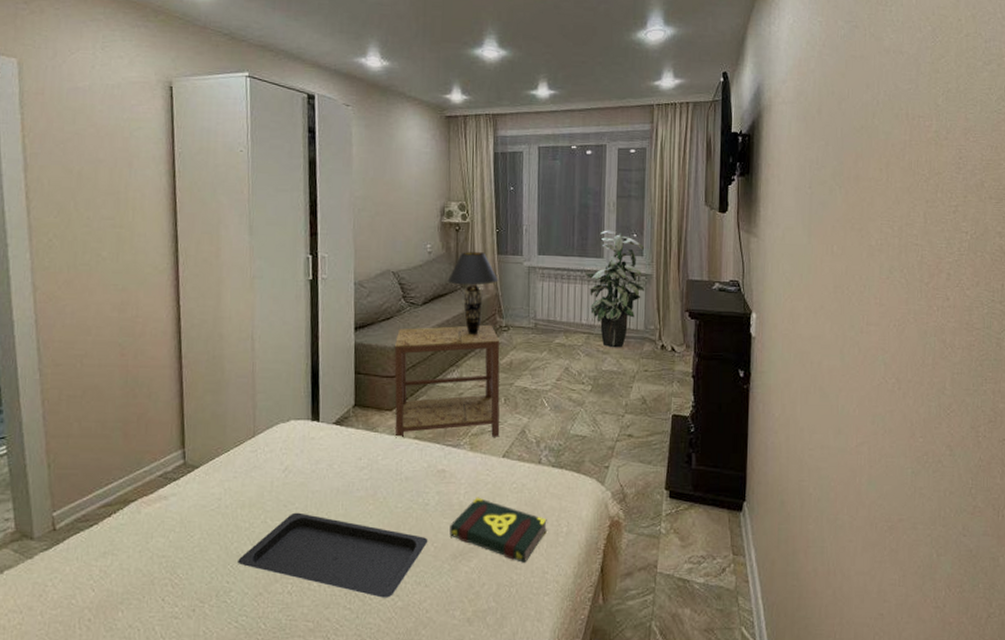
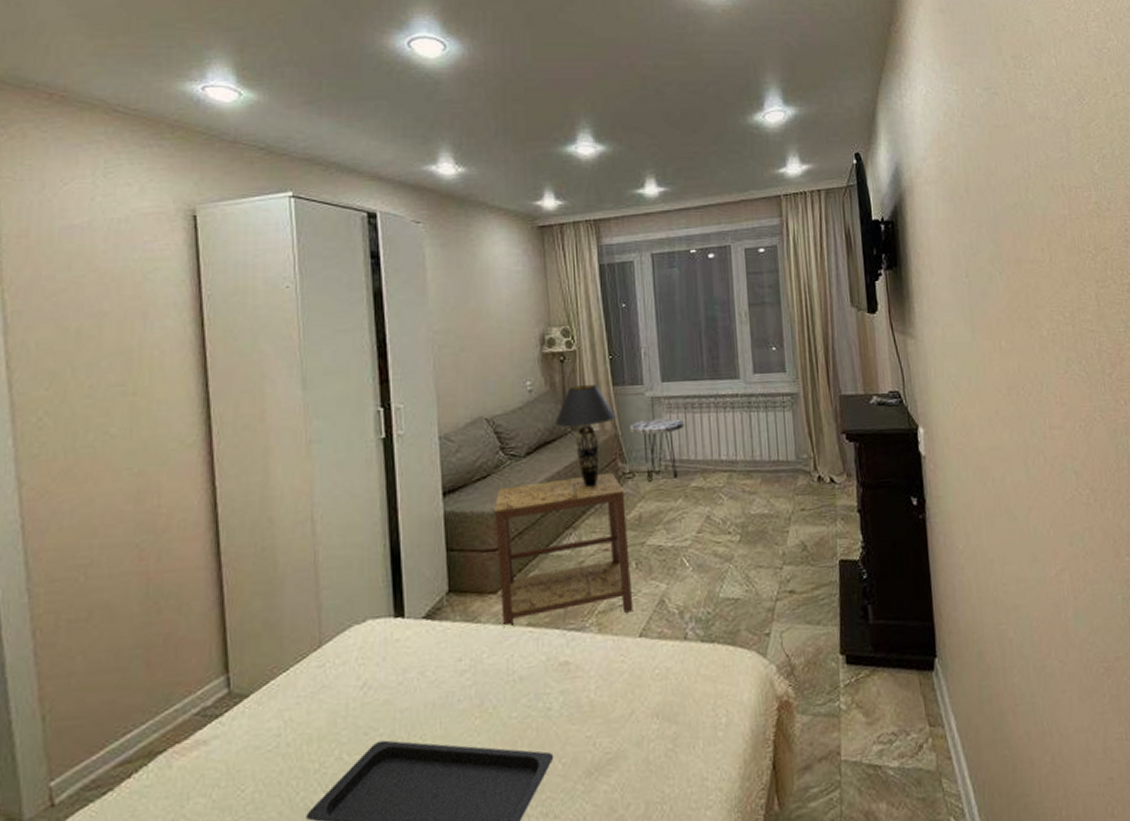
book: present [449,497,547,563] -> none [580,691,702,770]
side table: none [508,284,553,336] -> present [630,417,684,482]
indoor plant: present [584,230,645,348] -> none [719,344,792,486]

